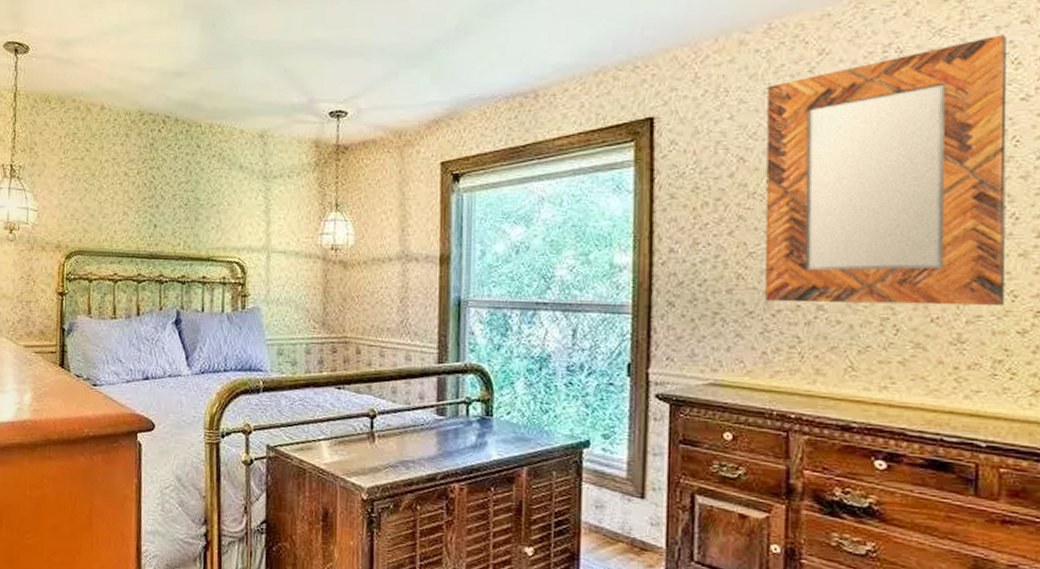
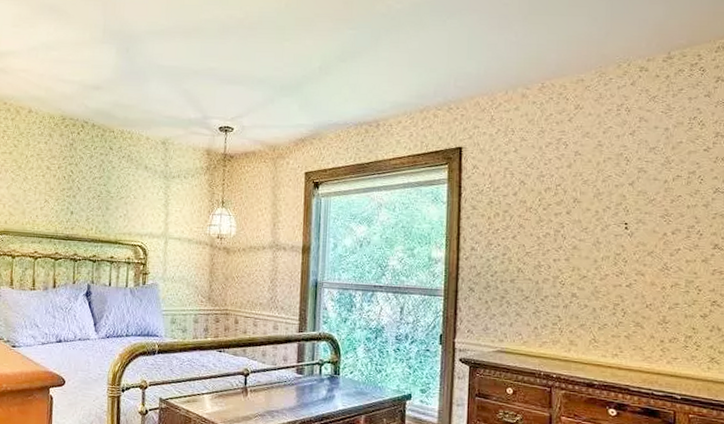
home mirror: present [765,34,1007,306] -> none [537,103,696,297]

